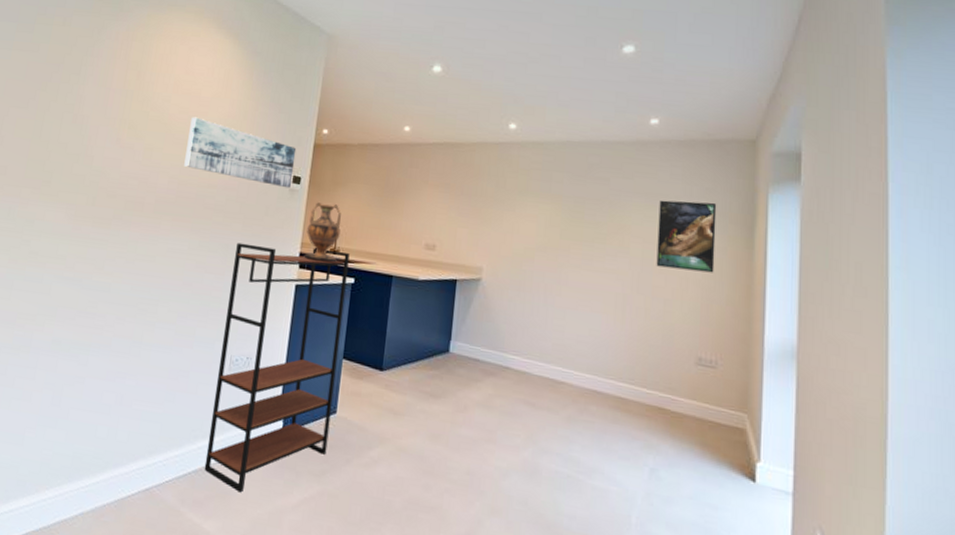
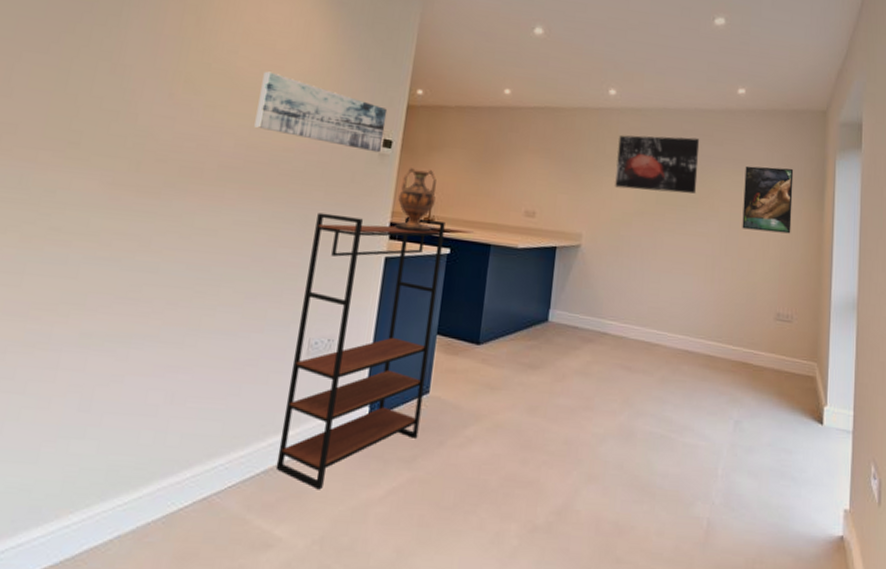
wall art: none [516,169,608,229] -> present [615,135,700,194]

